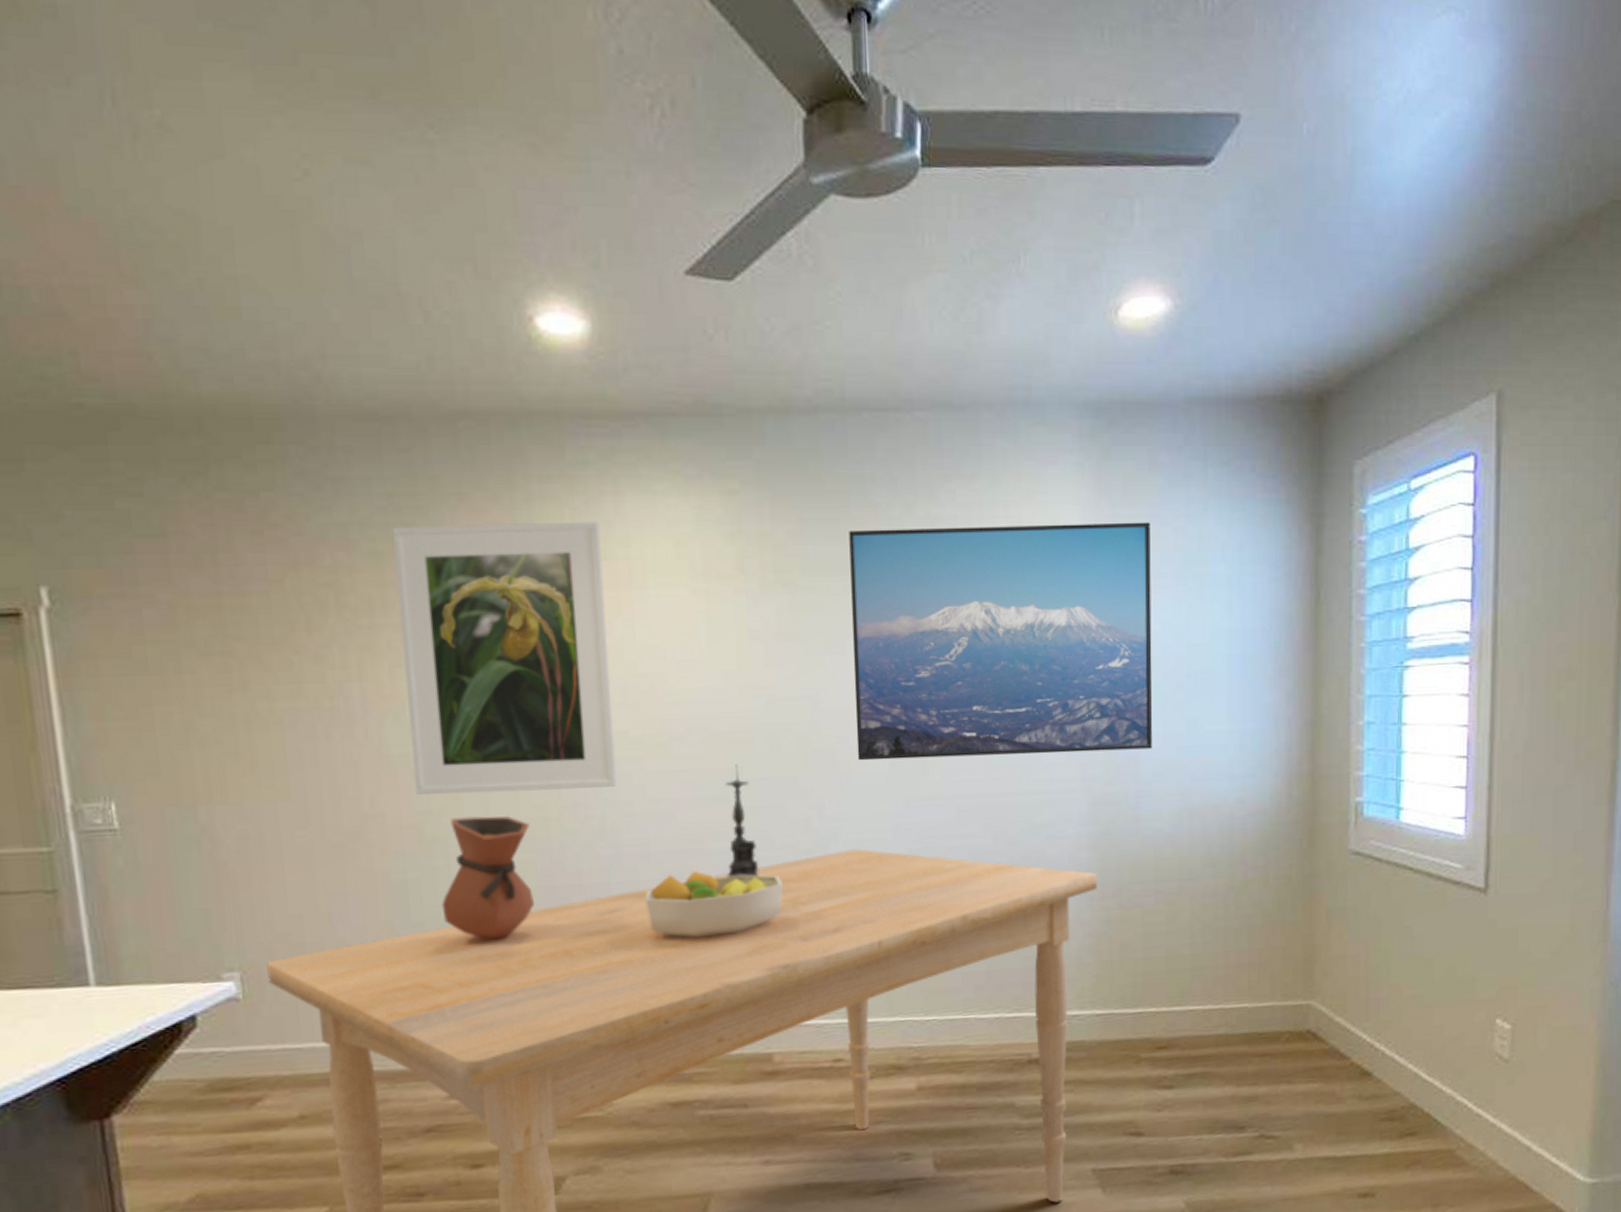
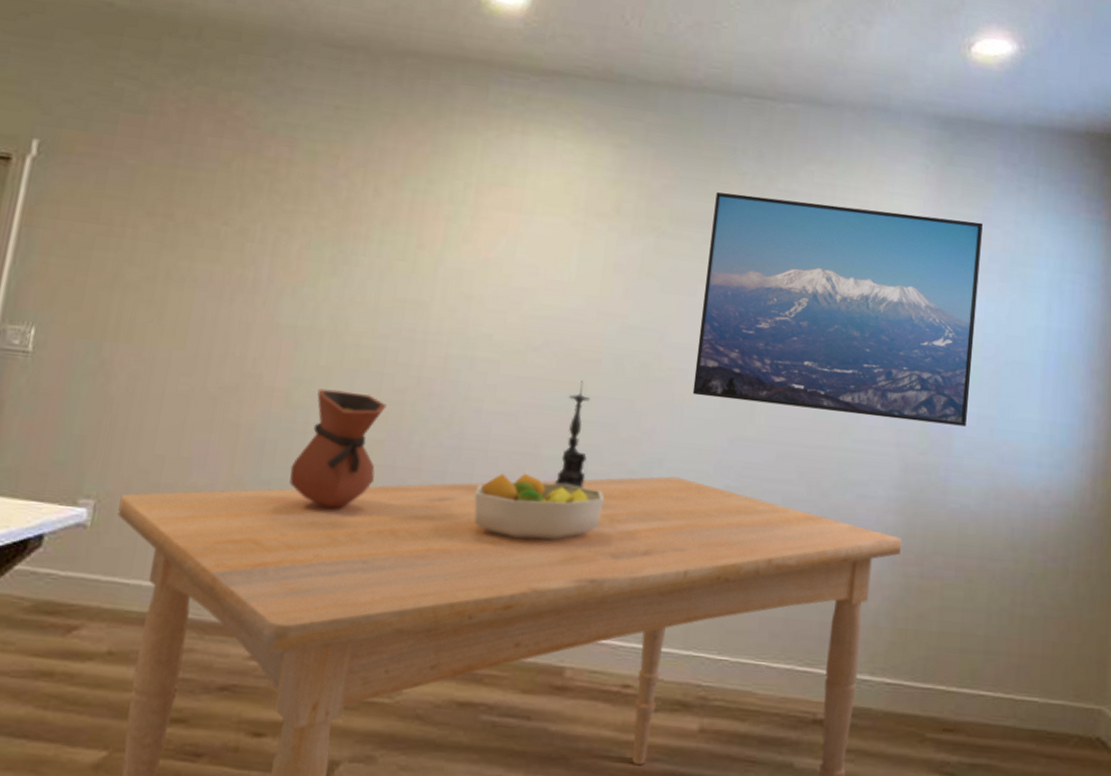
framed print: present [393,521,617,795] -> none [294,133,505,383]

